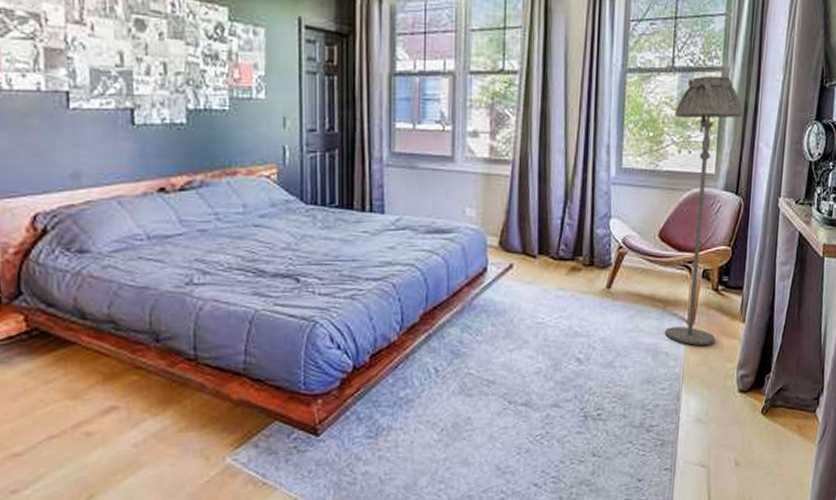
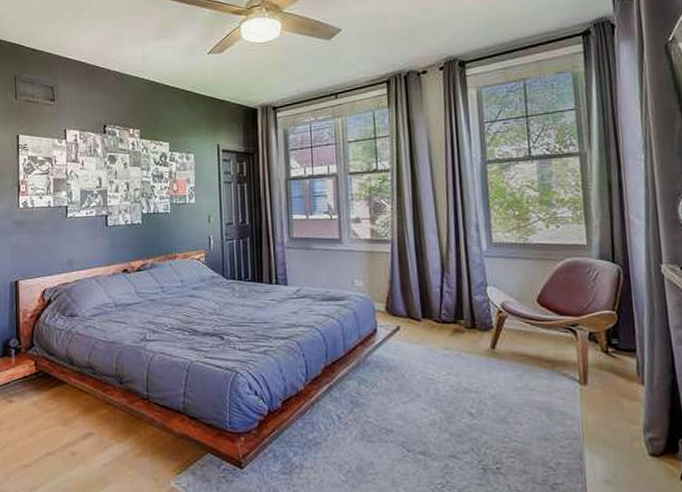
floor lamp: present [665,75,744,345] -> none [538,159,614,405]

